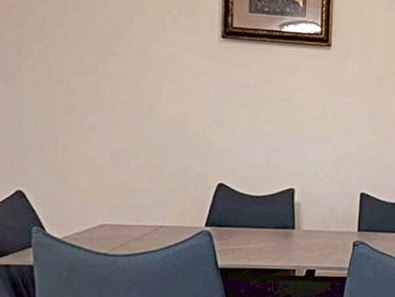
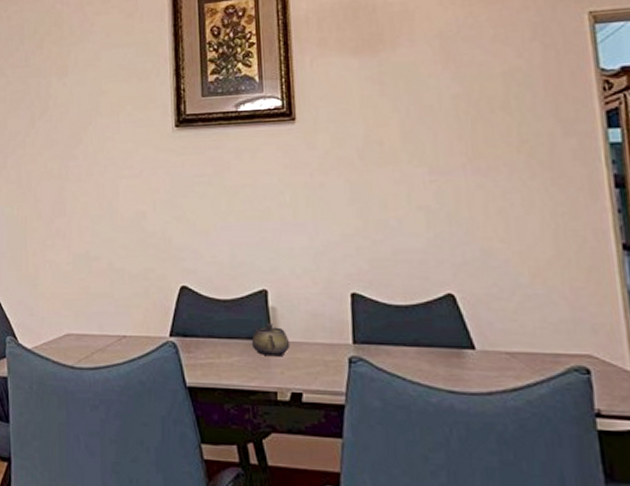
teapot: none [277,215,309,242] -> present [251,322,291,357]

